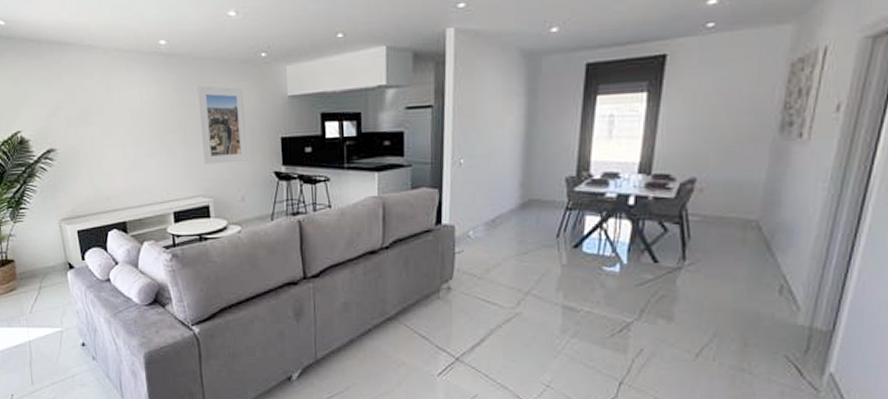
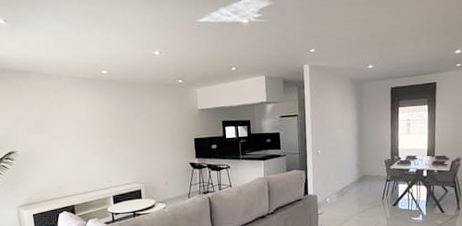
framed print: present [197,85,248,164] -> none [131,103,170,159]

